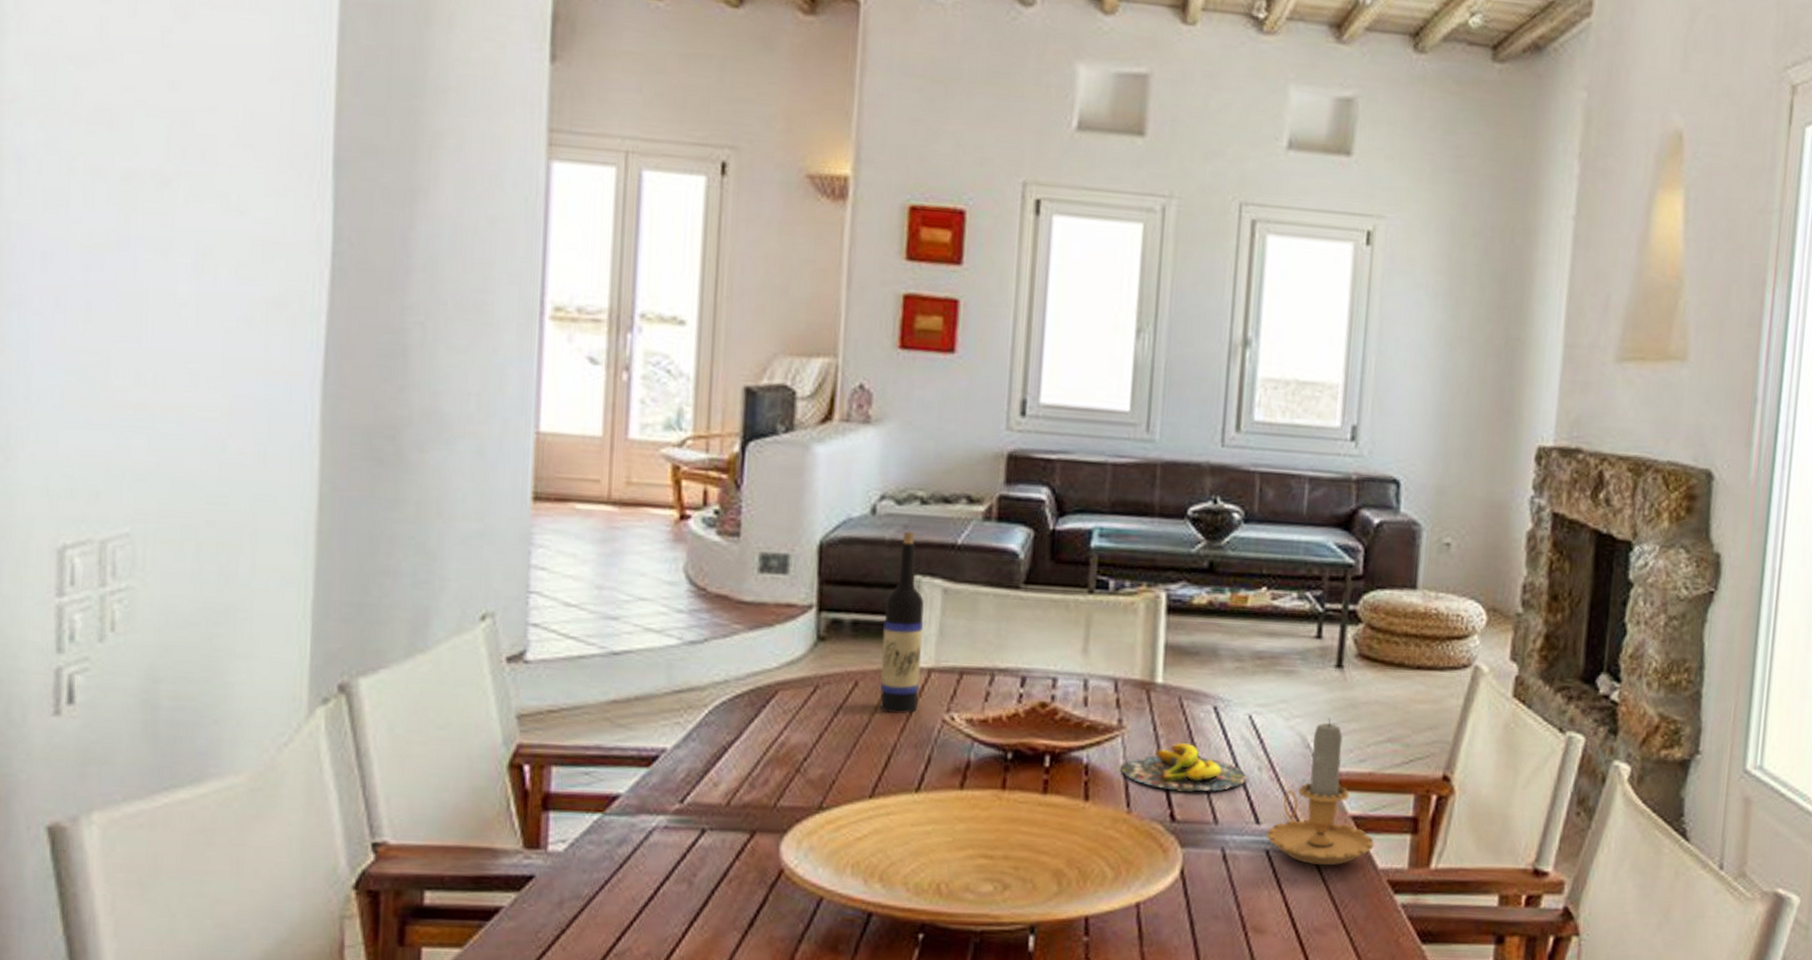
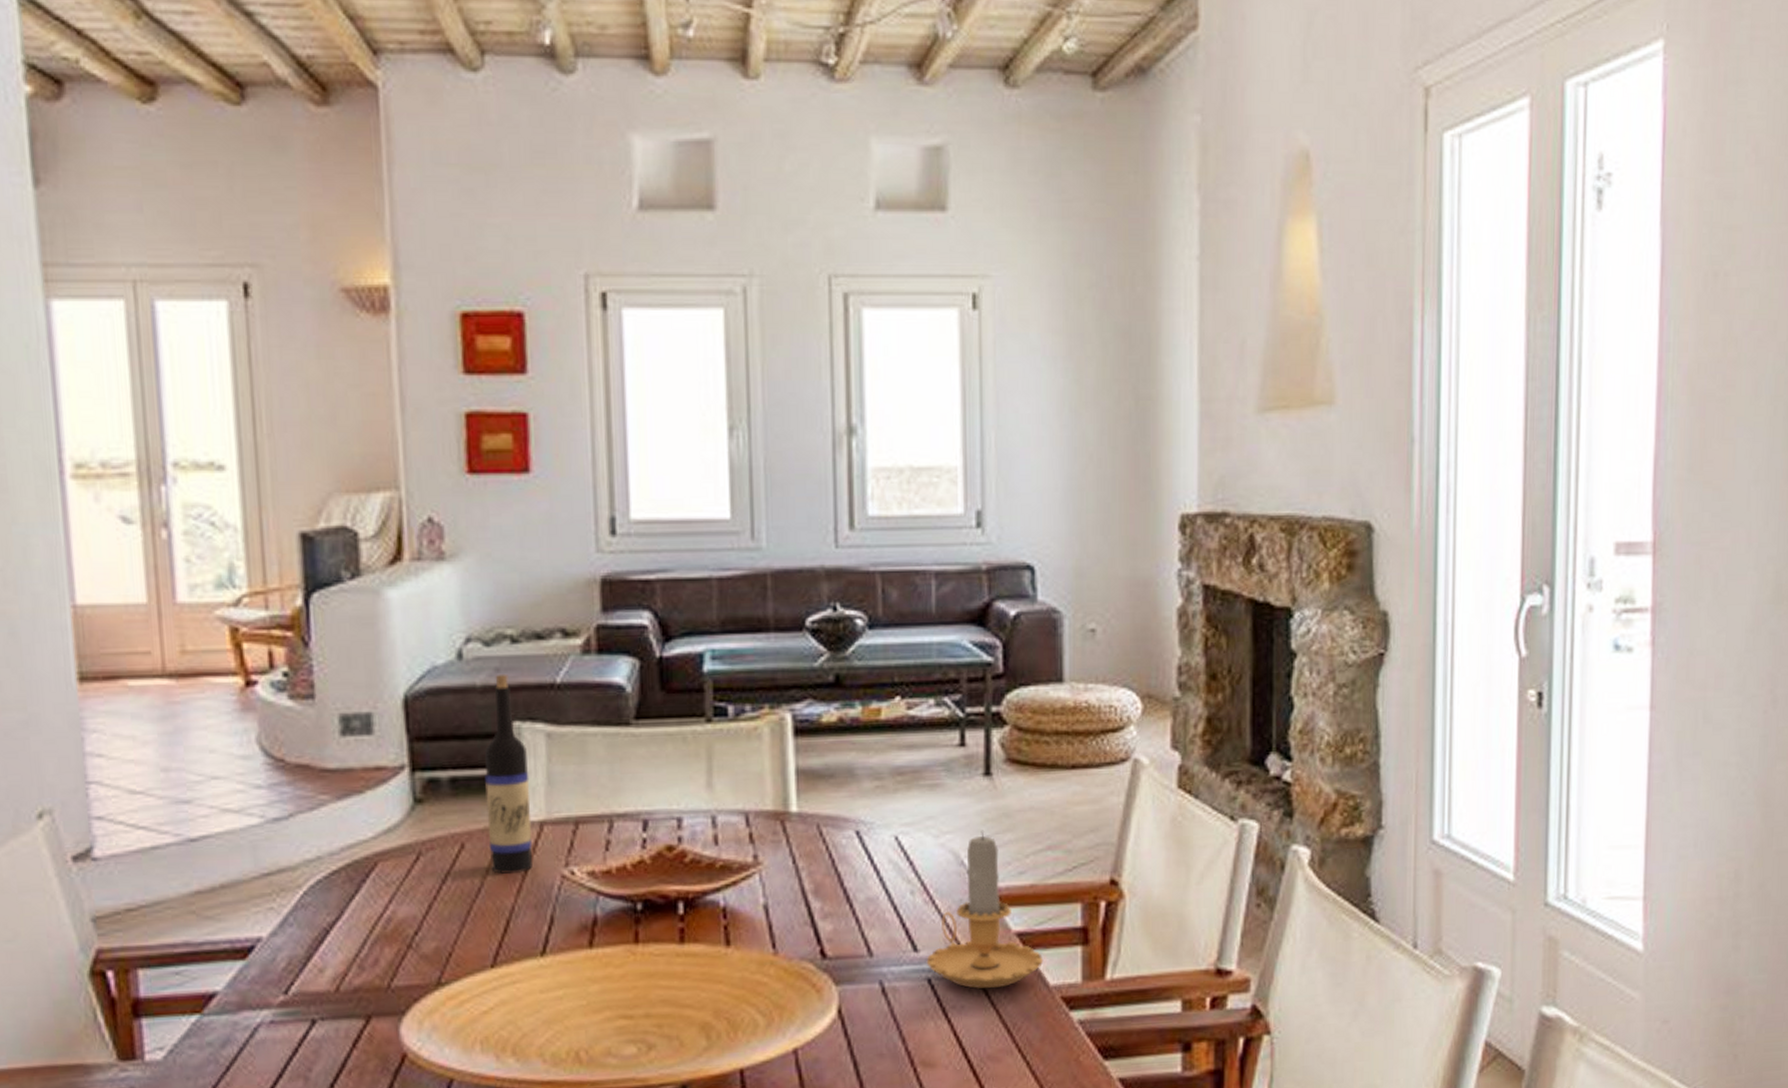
banana: present [1121,742,1247,792] -> none [762,872,899,926]

